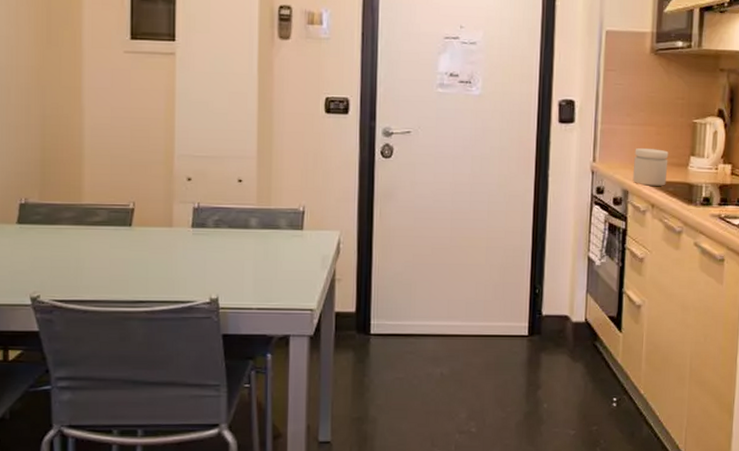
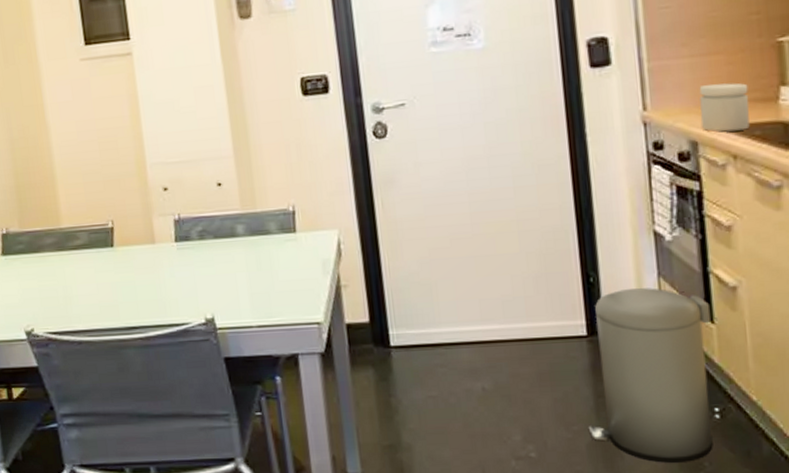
pedal bin: none [518,301,621,440] -> present [588,288,713,463]

